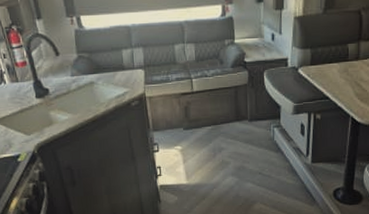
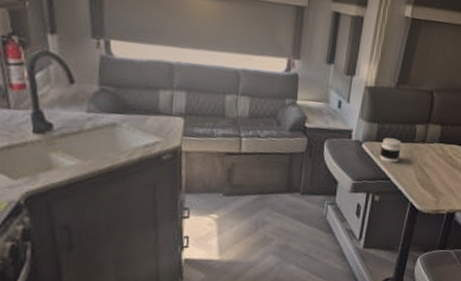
jar: none [315,60,336,83] -> present [379,138,402,163]

